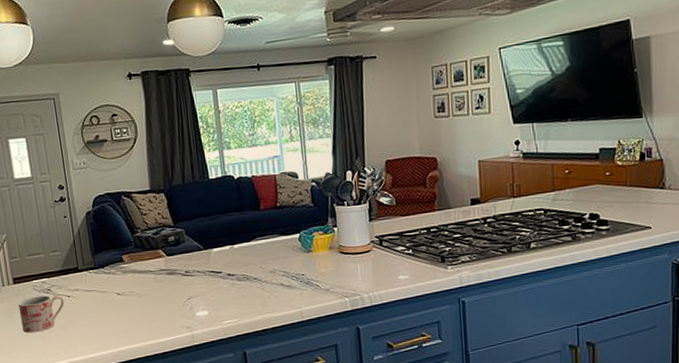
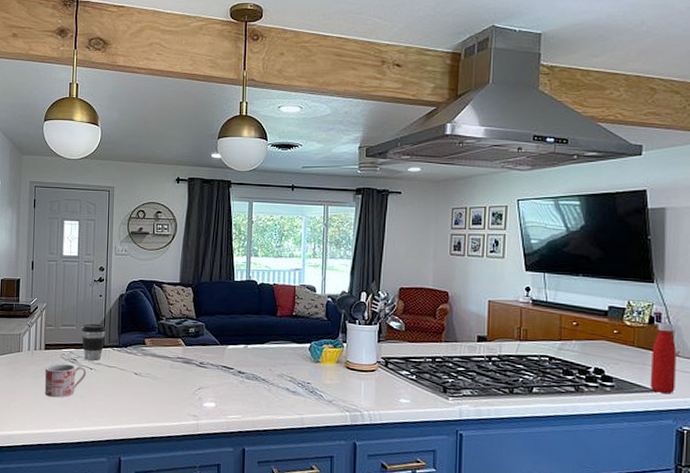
coffee cup: none [50,247,79,288] -> present [81,323,106,361]
bottle: none [644,157,669,229] -> present [650,322,676,394]

